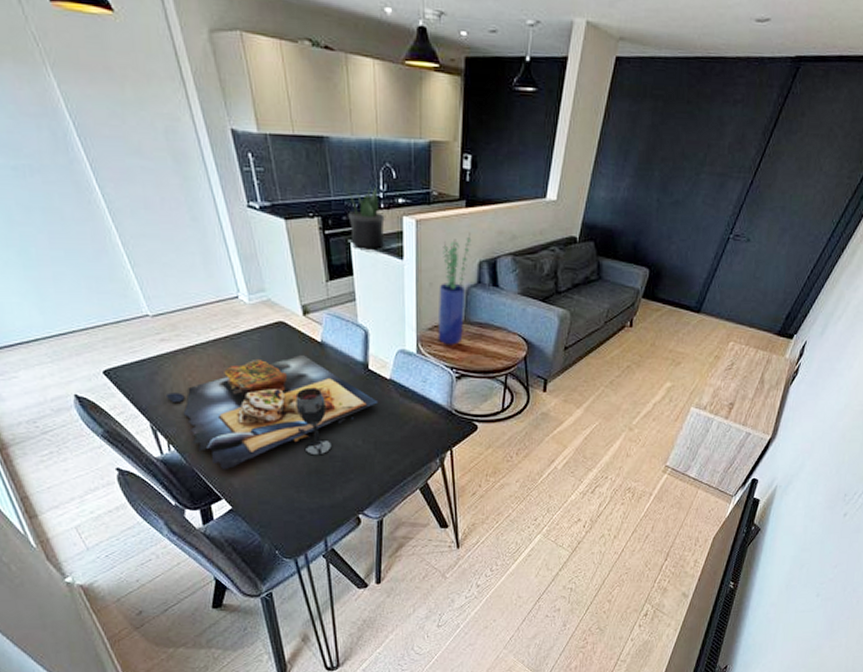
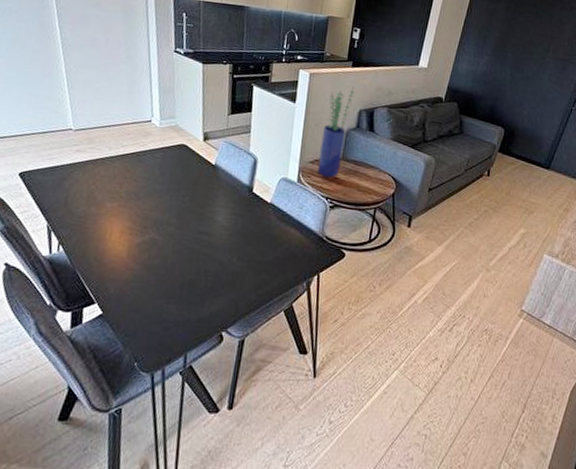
food platter: present [165,354,379,470] -> none [67,174,257,275]
wine glass: present [295,387,332,456] -> none [181,204,210,269]
planter: present [347,186,385,250] -> none [254,43,285,93]

